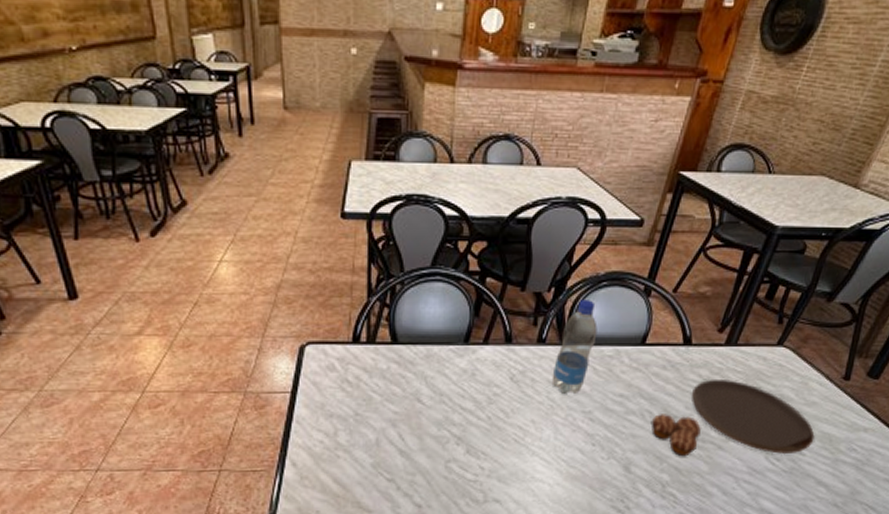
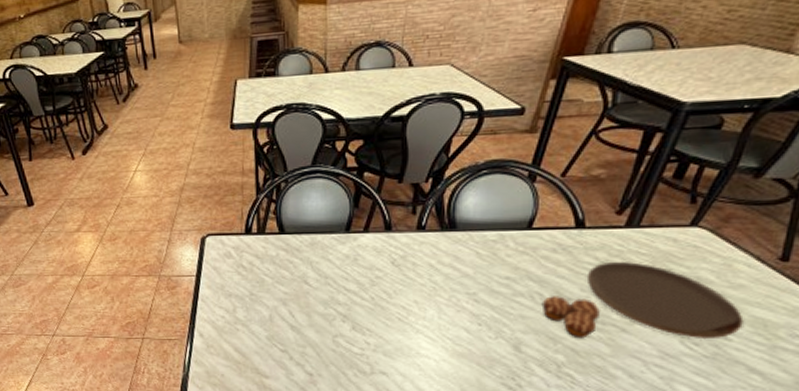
bottle: present [551,300,598,394] -> none [433,188,479,276]

